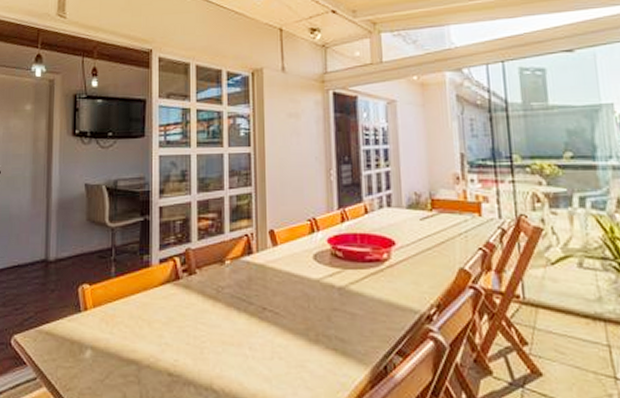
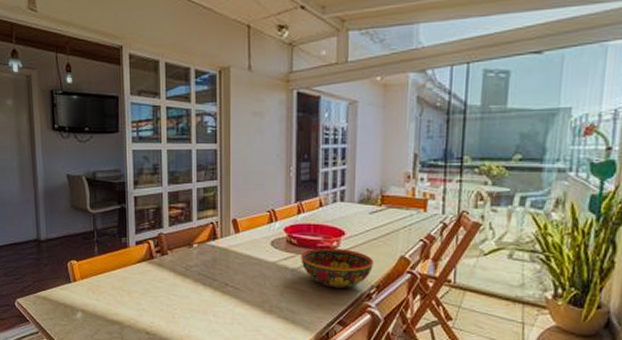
bowl: none [348,261,431,309] -> present [301,248,373,289]

